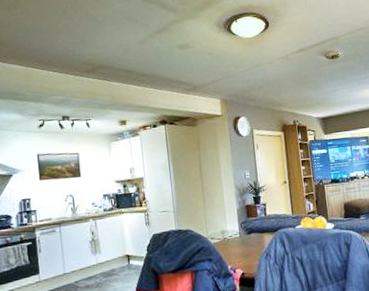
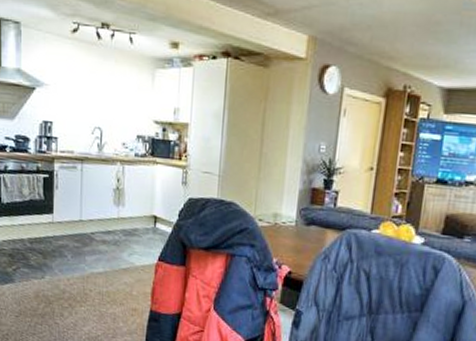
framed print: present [36,152,82,181] -> none [64,67,116,108]

